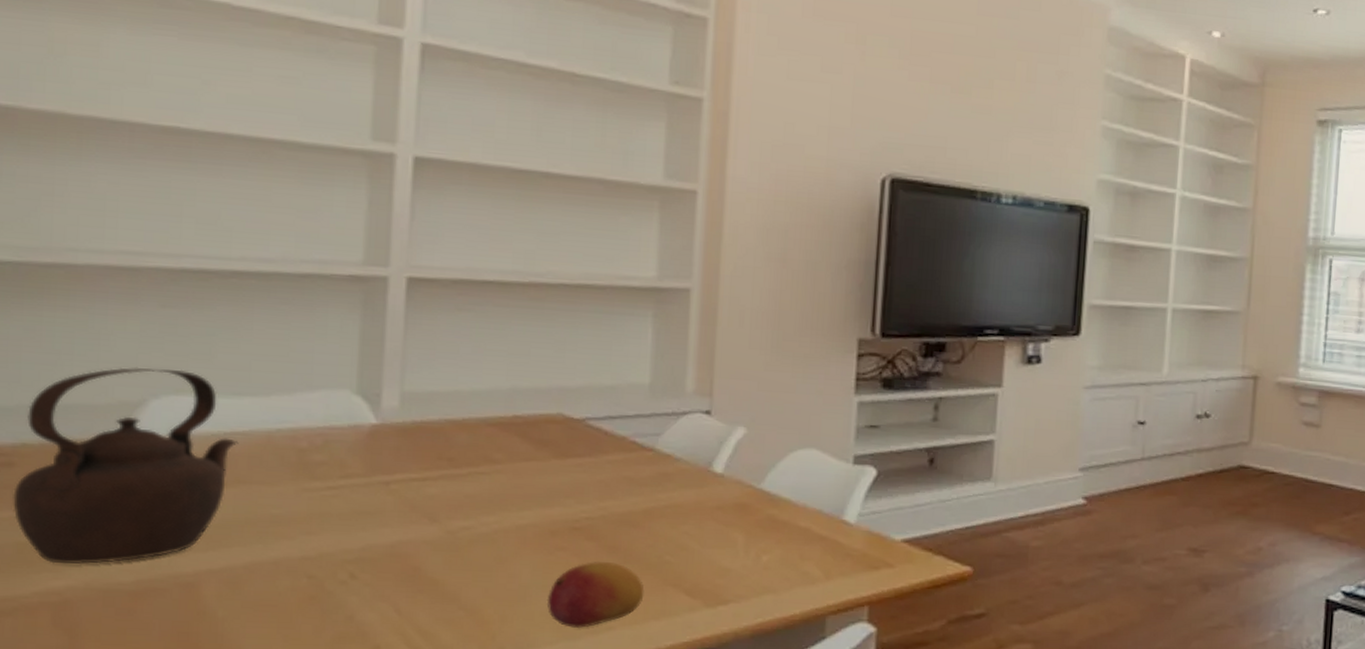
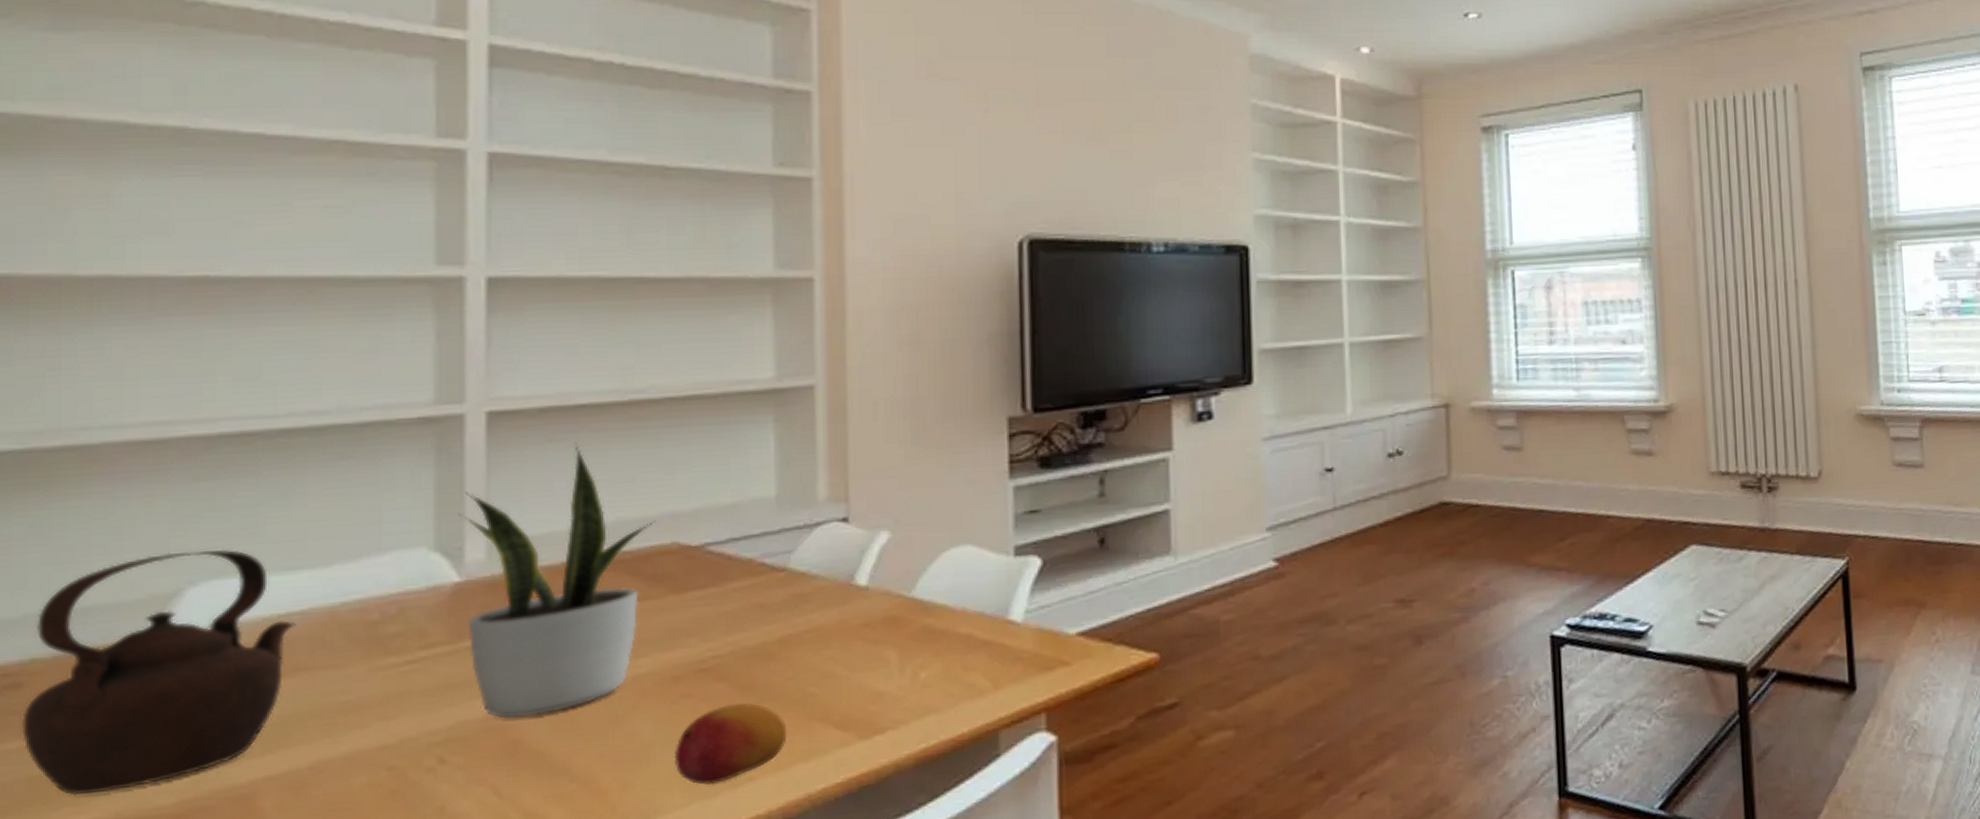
potted plant: none [378,314,545,549] -> present [458,443,655,719]

